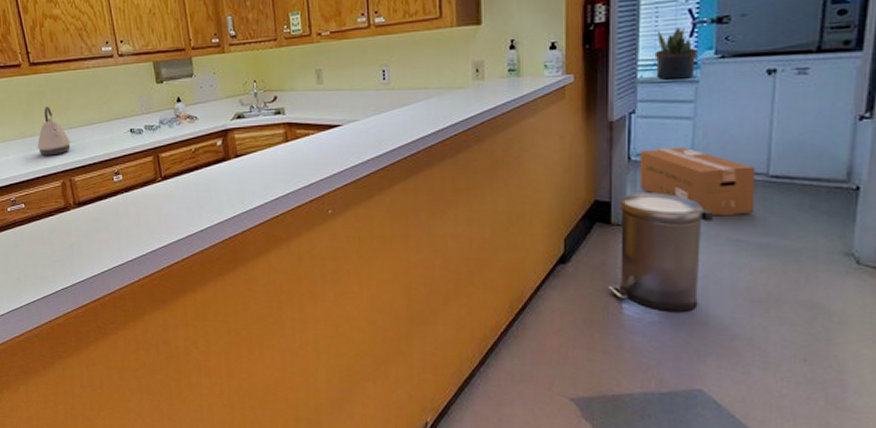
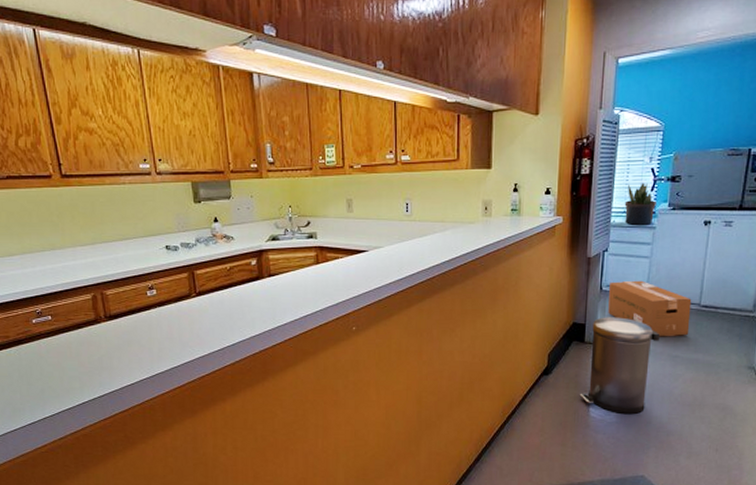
kettle: present [37,106,71,156] -> none [66,219,104,269]

